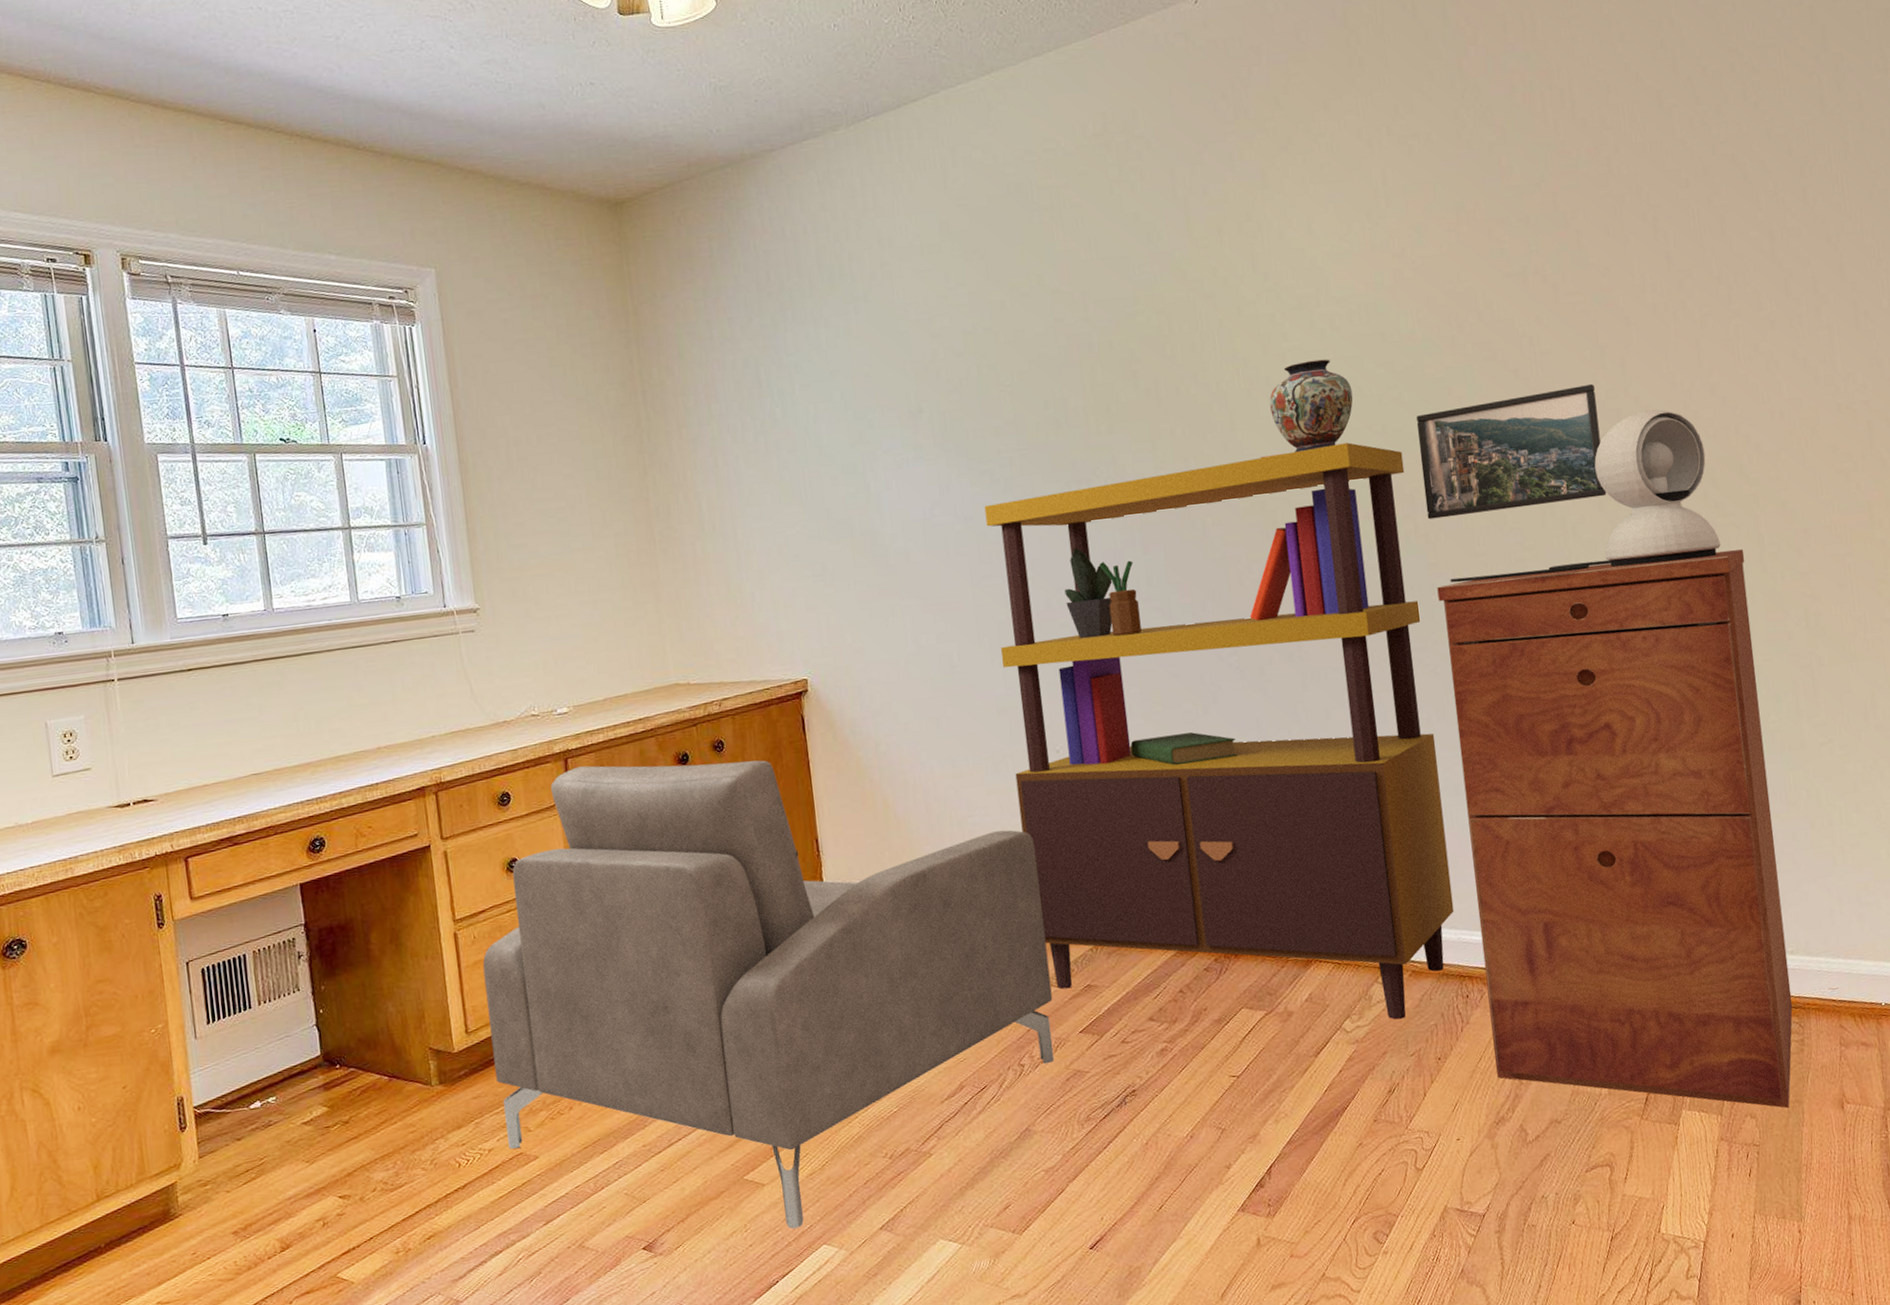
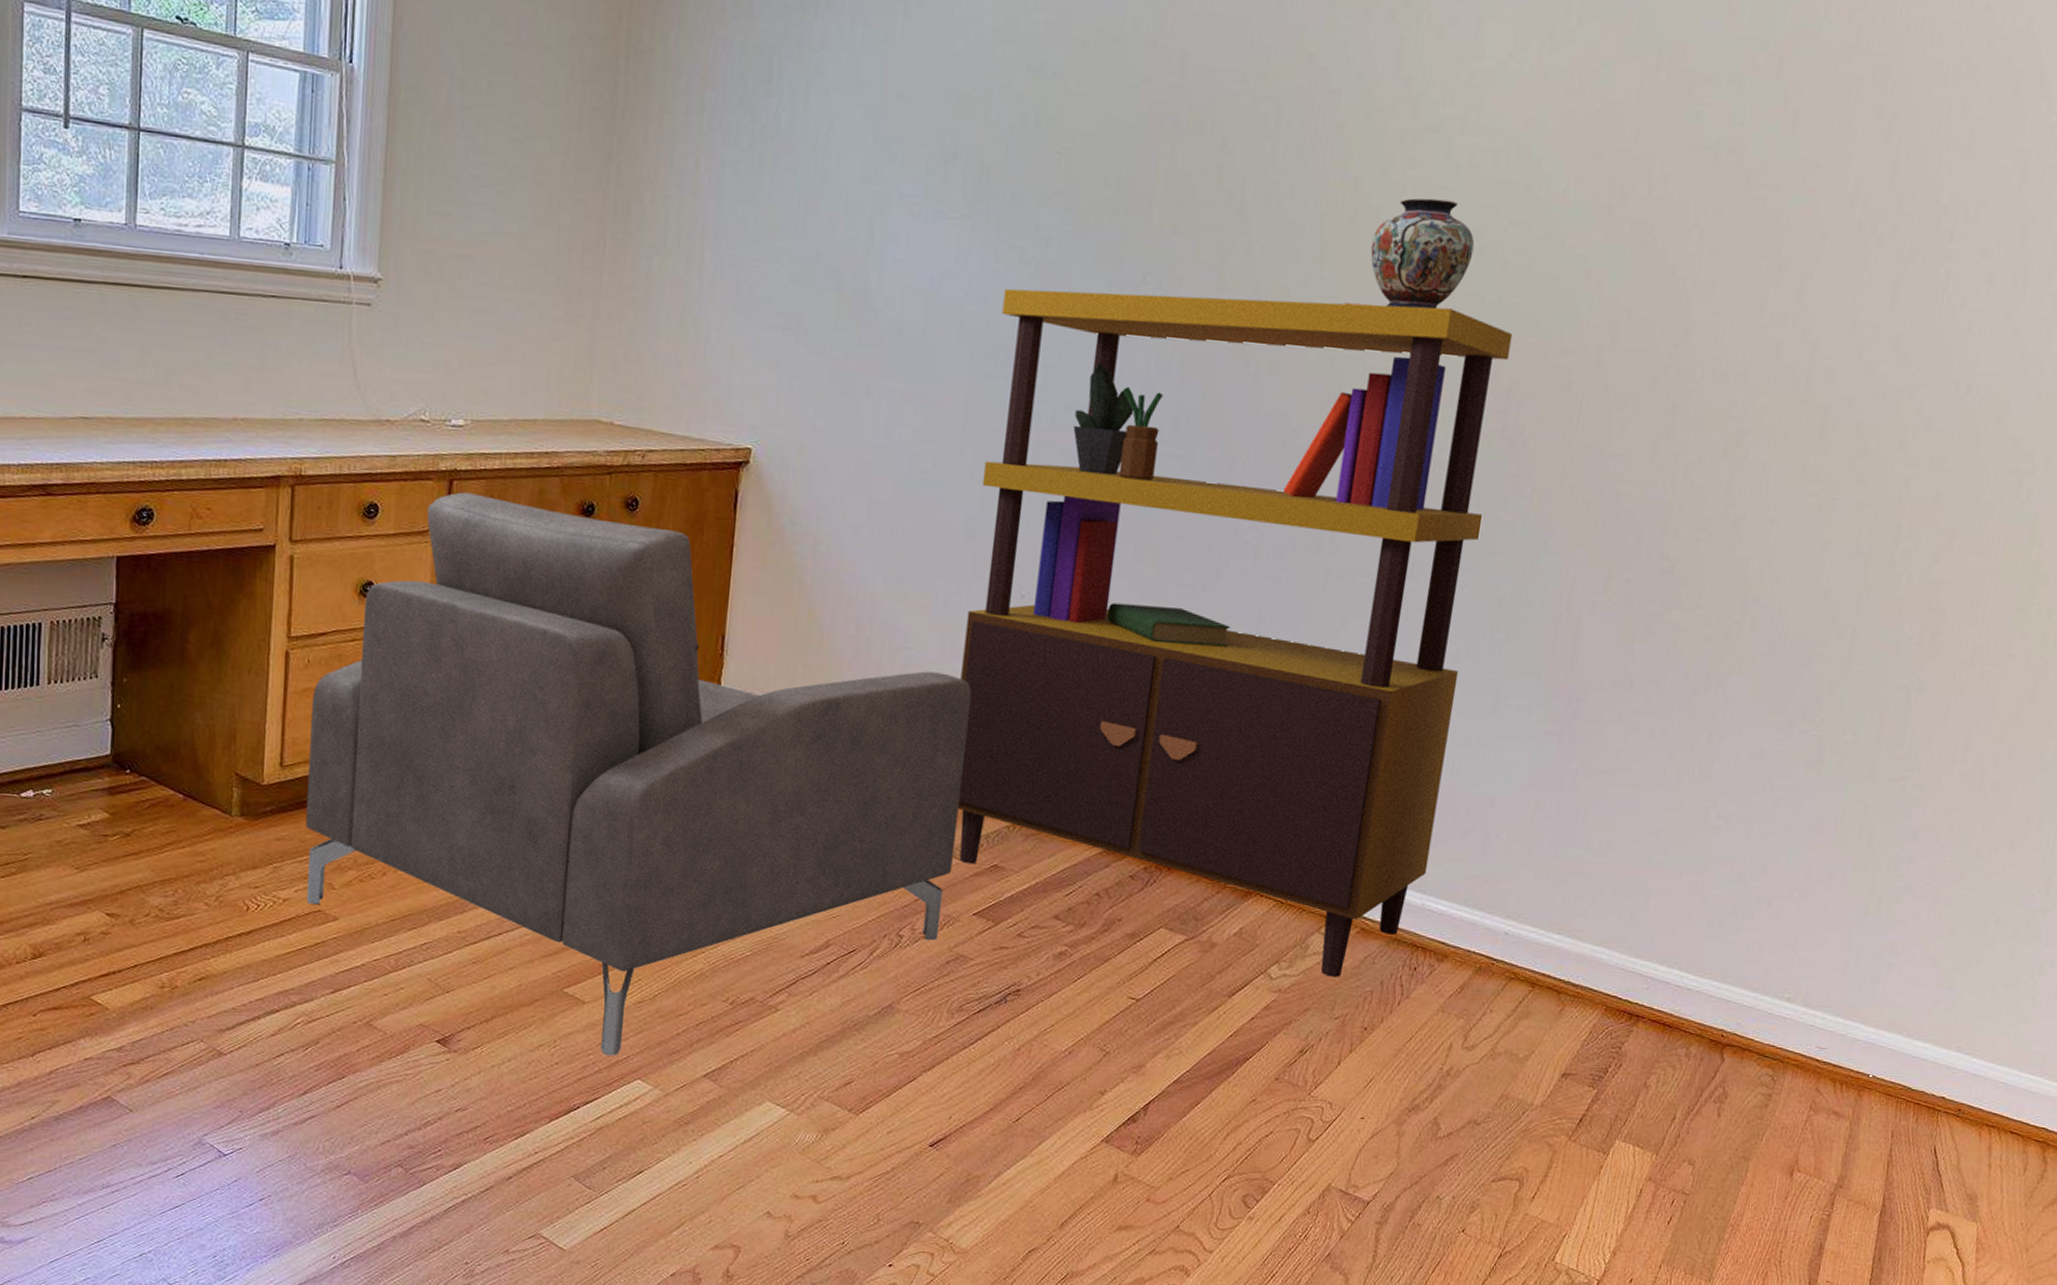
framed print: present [1416,383,1607,520] -> none [1520,294,1761,440]
filing cabinet: present [1437,549,1793,1109] -> none [1424,502,1875,1163]
table lamp: present [1450,409,1721,583] -> none [1525,348,1867,539]

